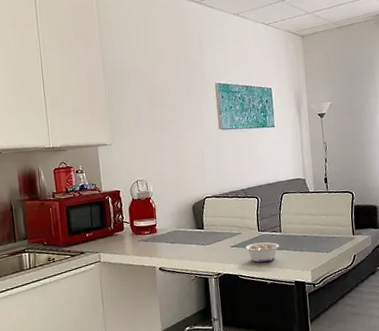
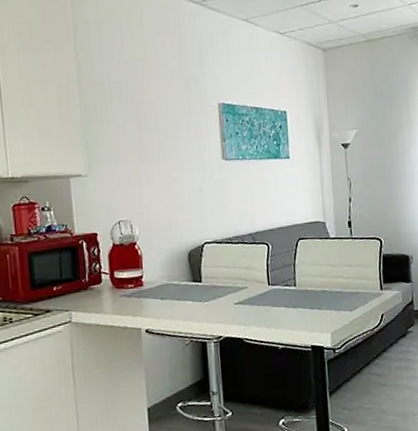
legume: present [245,242,279,263] -> none [252,298,293,323]

